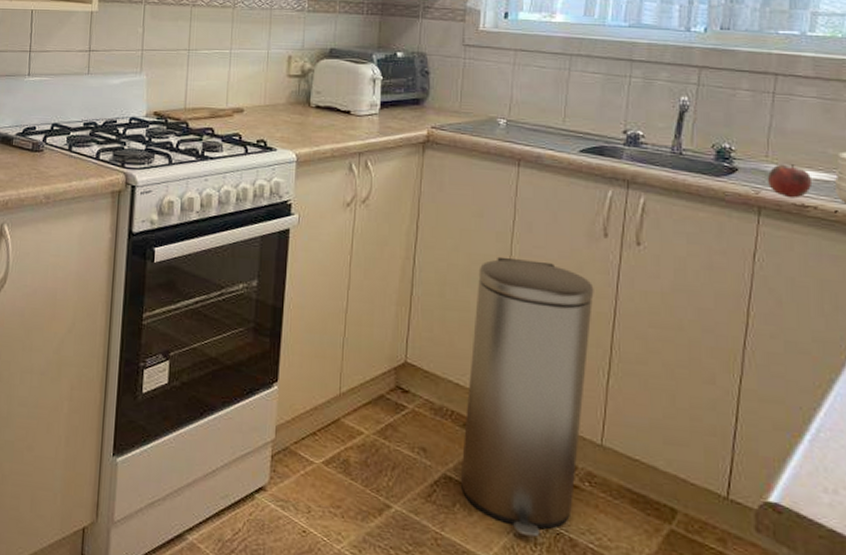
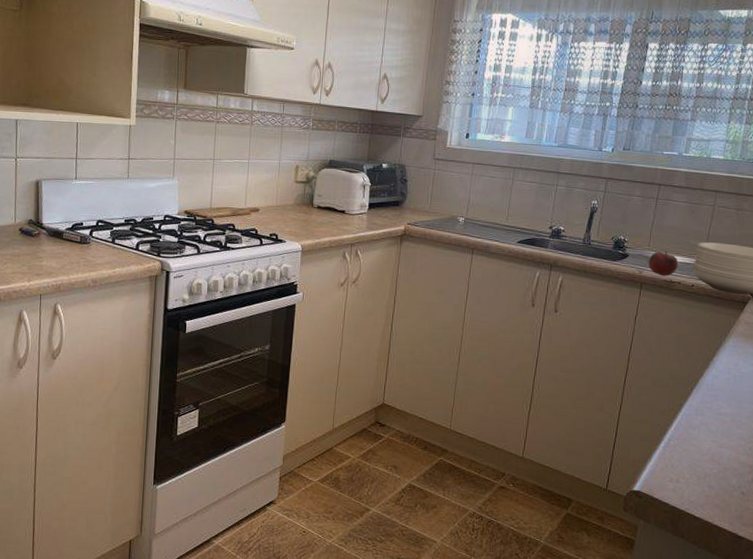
pedal bin: present [460,256,594,538] -> none [421,322,523,525]

